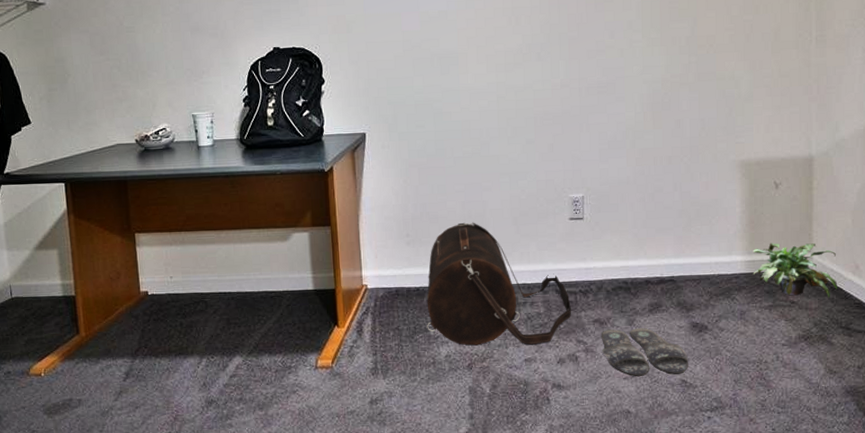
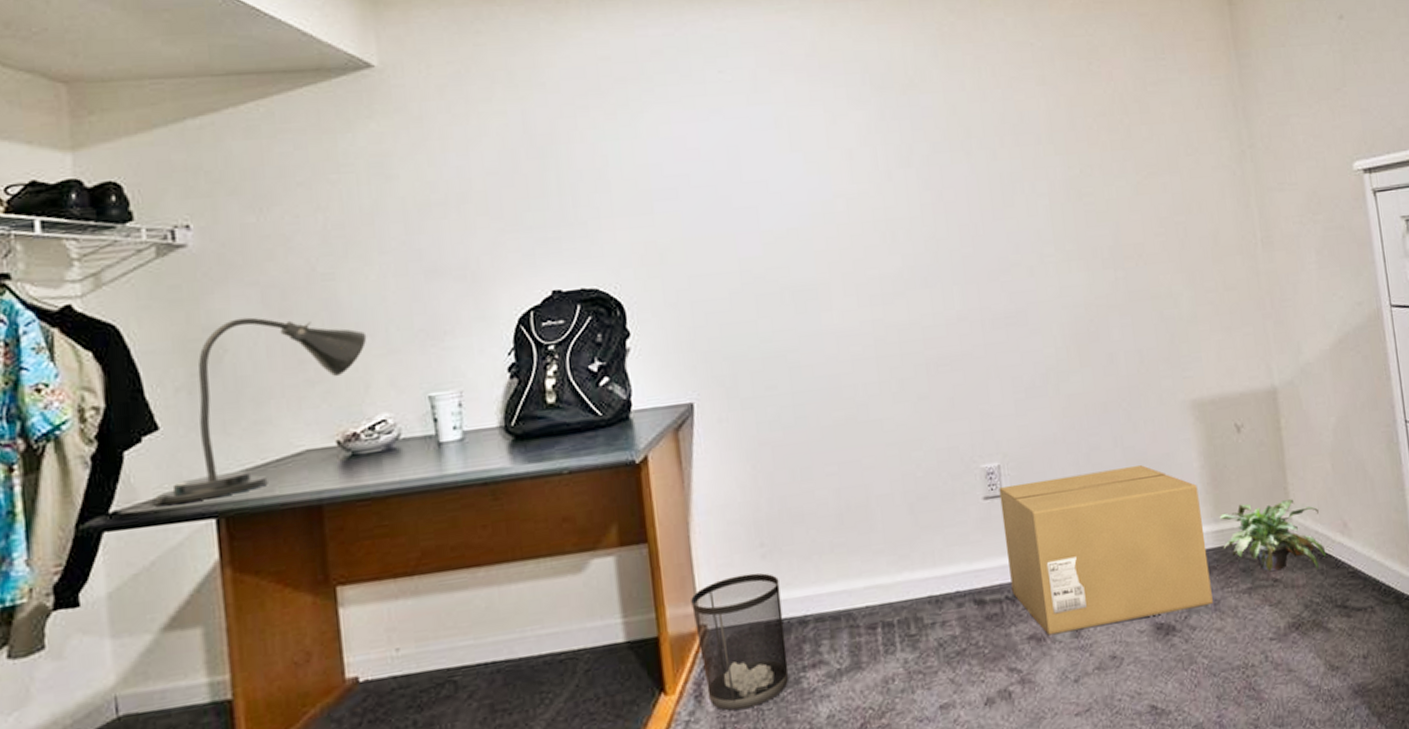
desk lamp: none [26,54,154,173] -> present [149,317,367,508]
waste bin: none [358,254,421,343] -> present [691,573,789,711]
duffel bag: present [426,222,571,346] -> none [794,515,998,697]
box: none [581,206,740,321] -> present [999,465,1213,636]
slippers: present [602,327,689,376] -> none [1040,639,1158,710]

